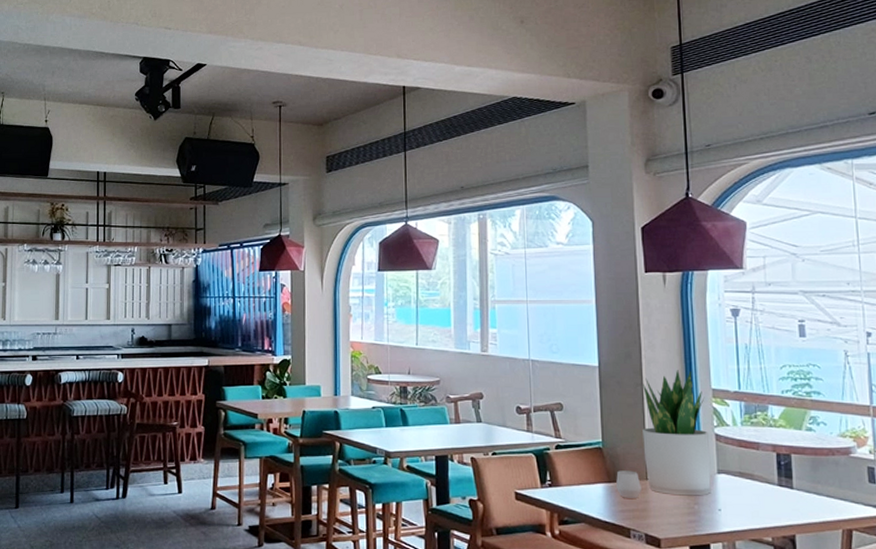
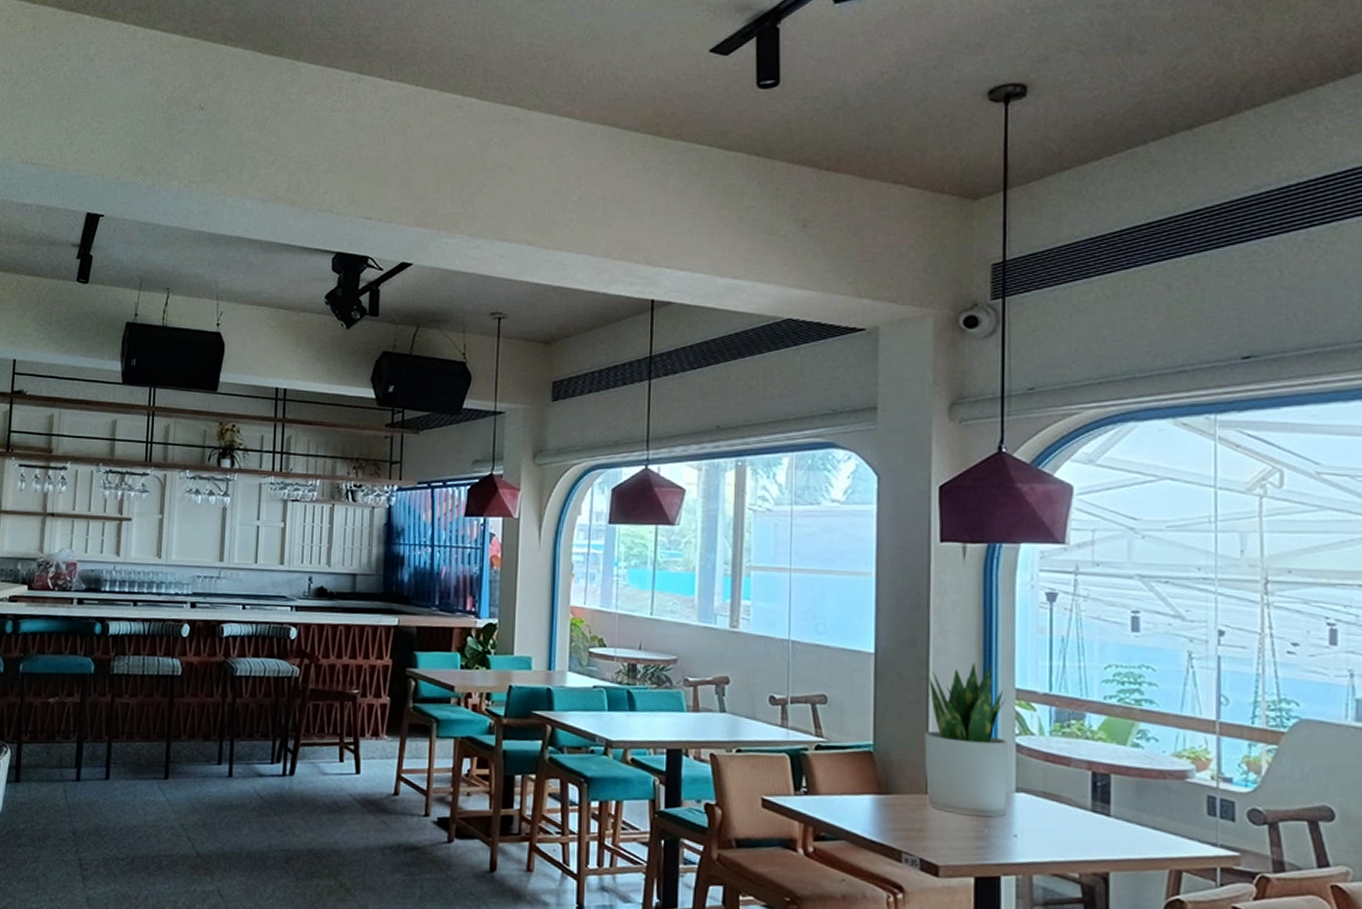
cup: present [615,470,641,500] -> none [886,780,919,817]

